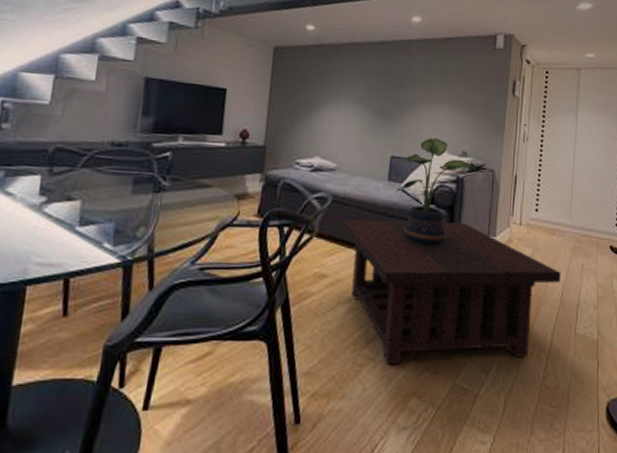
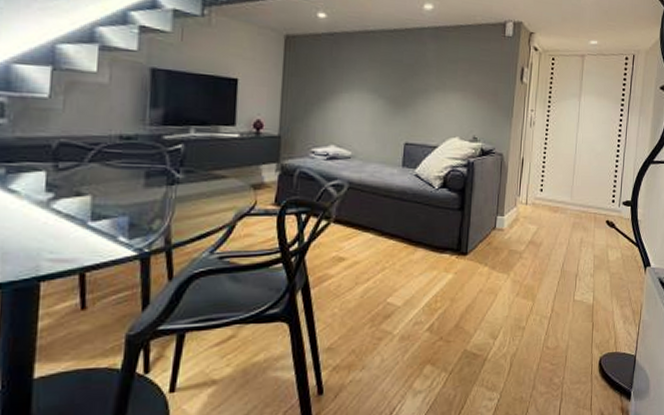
coffee table: present [342,218,561,364] -> none [358,204,562,336]
potted plant: present [397,137,478,246] -> none [411,124,487,227]

